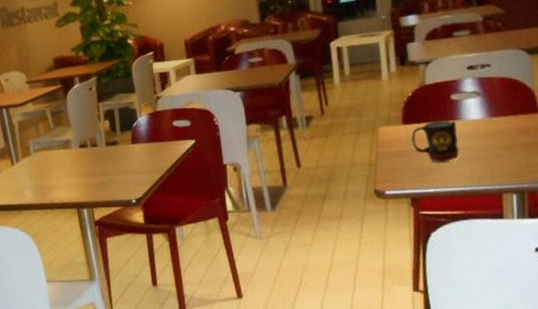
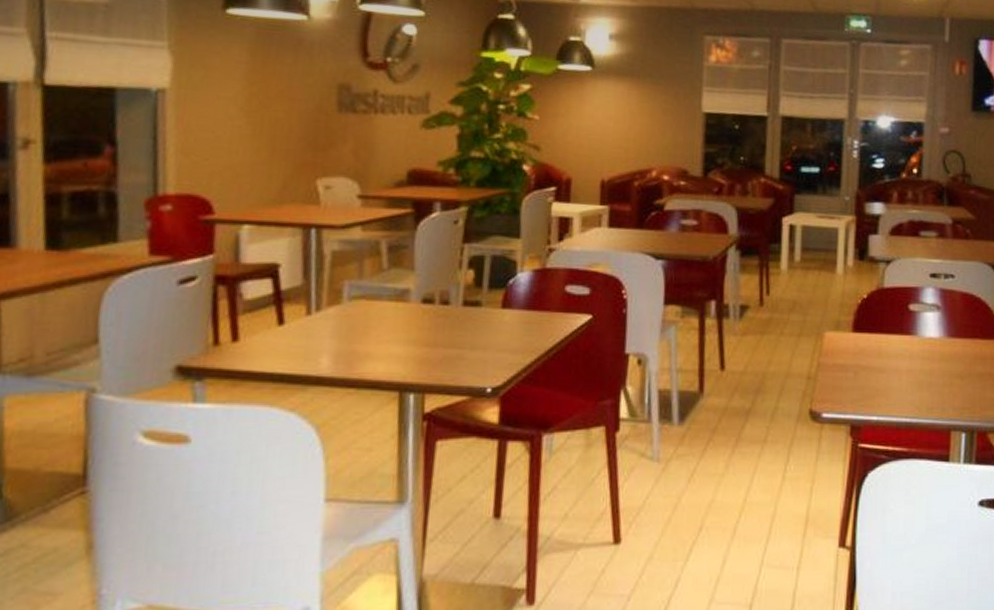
mug: present [411,120,459,163] -> none [859,332,911,385]

